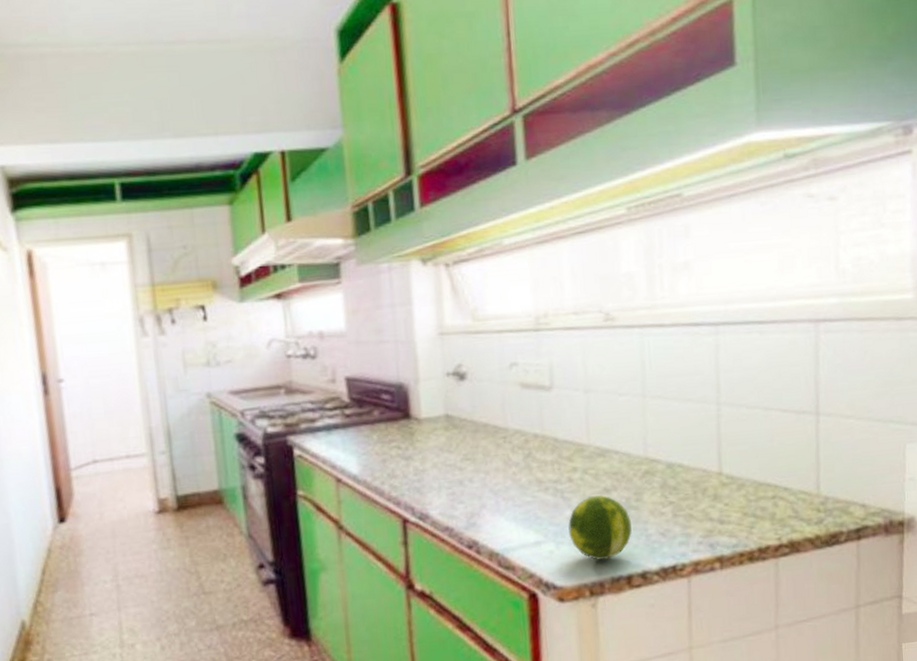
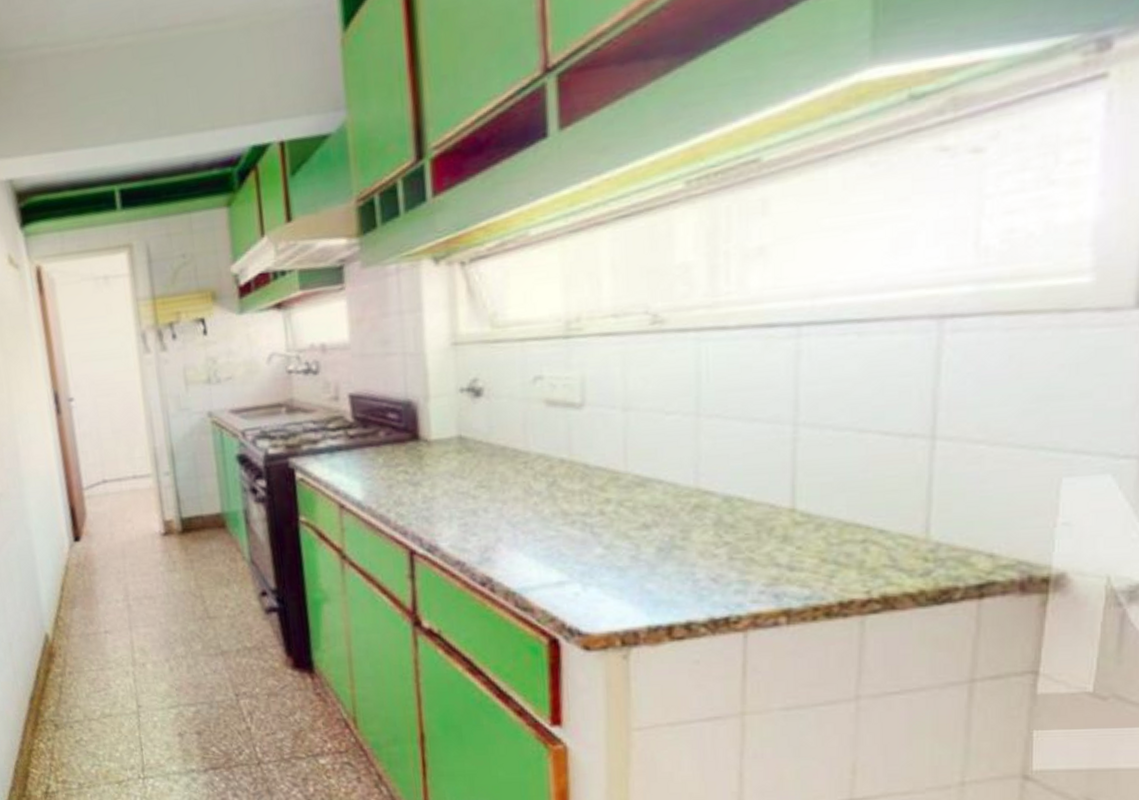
fruit: present [568,494,632,561] -> none [598,530,675,607]

